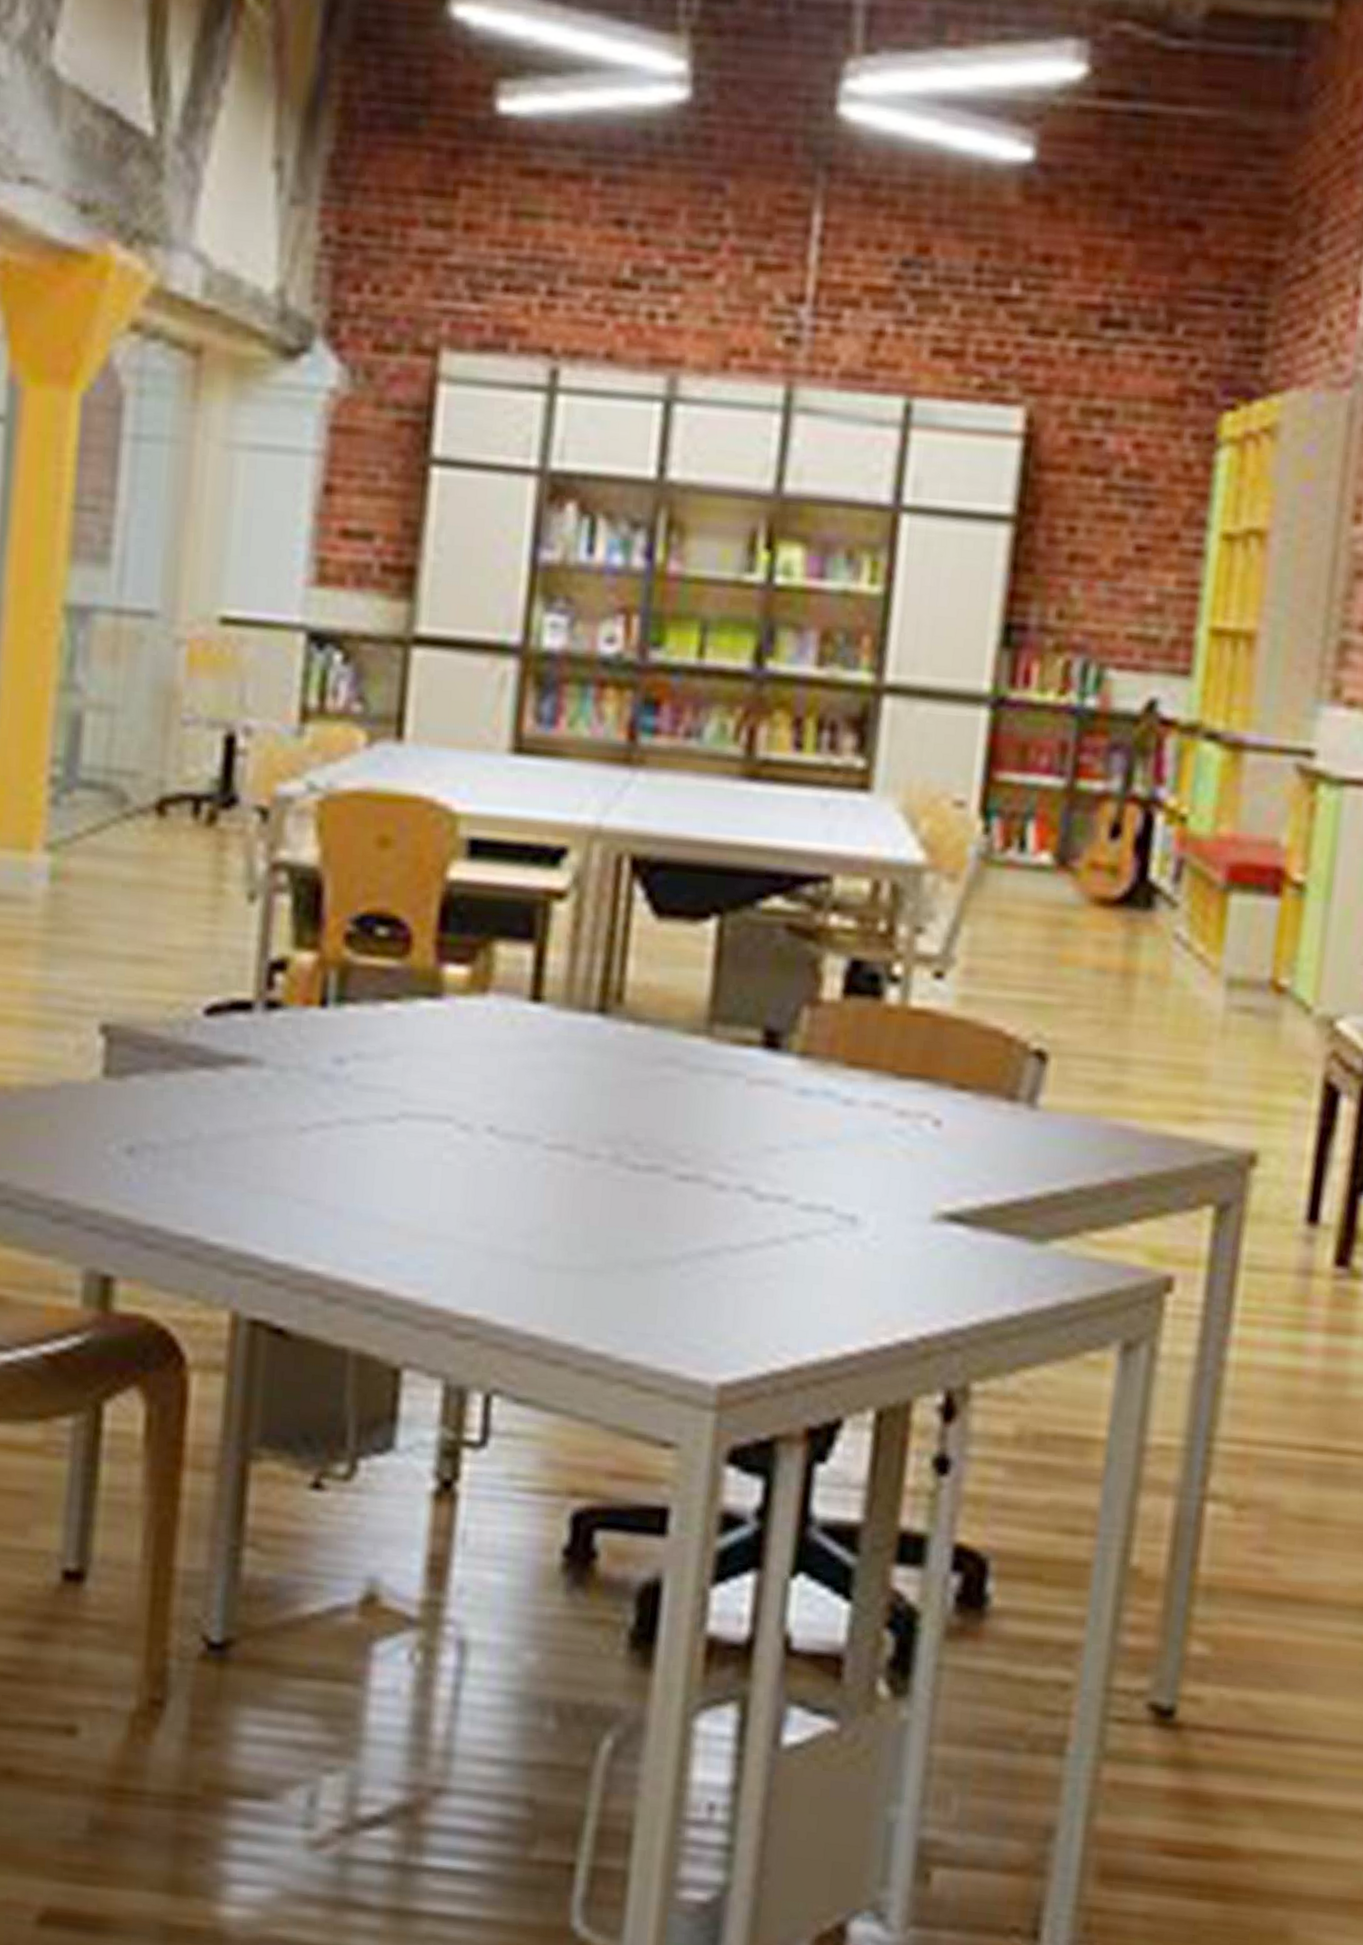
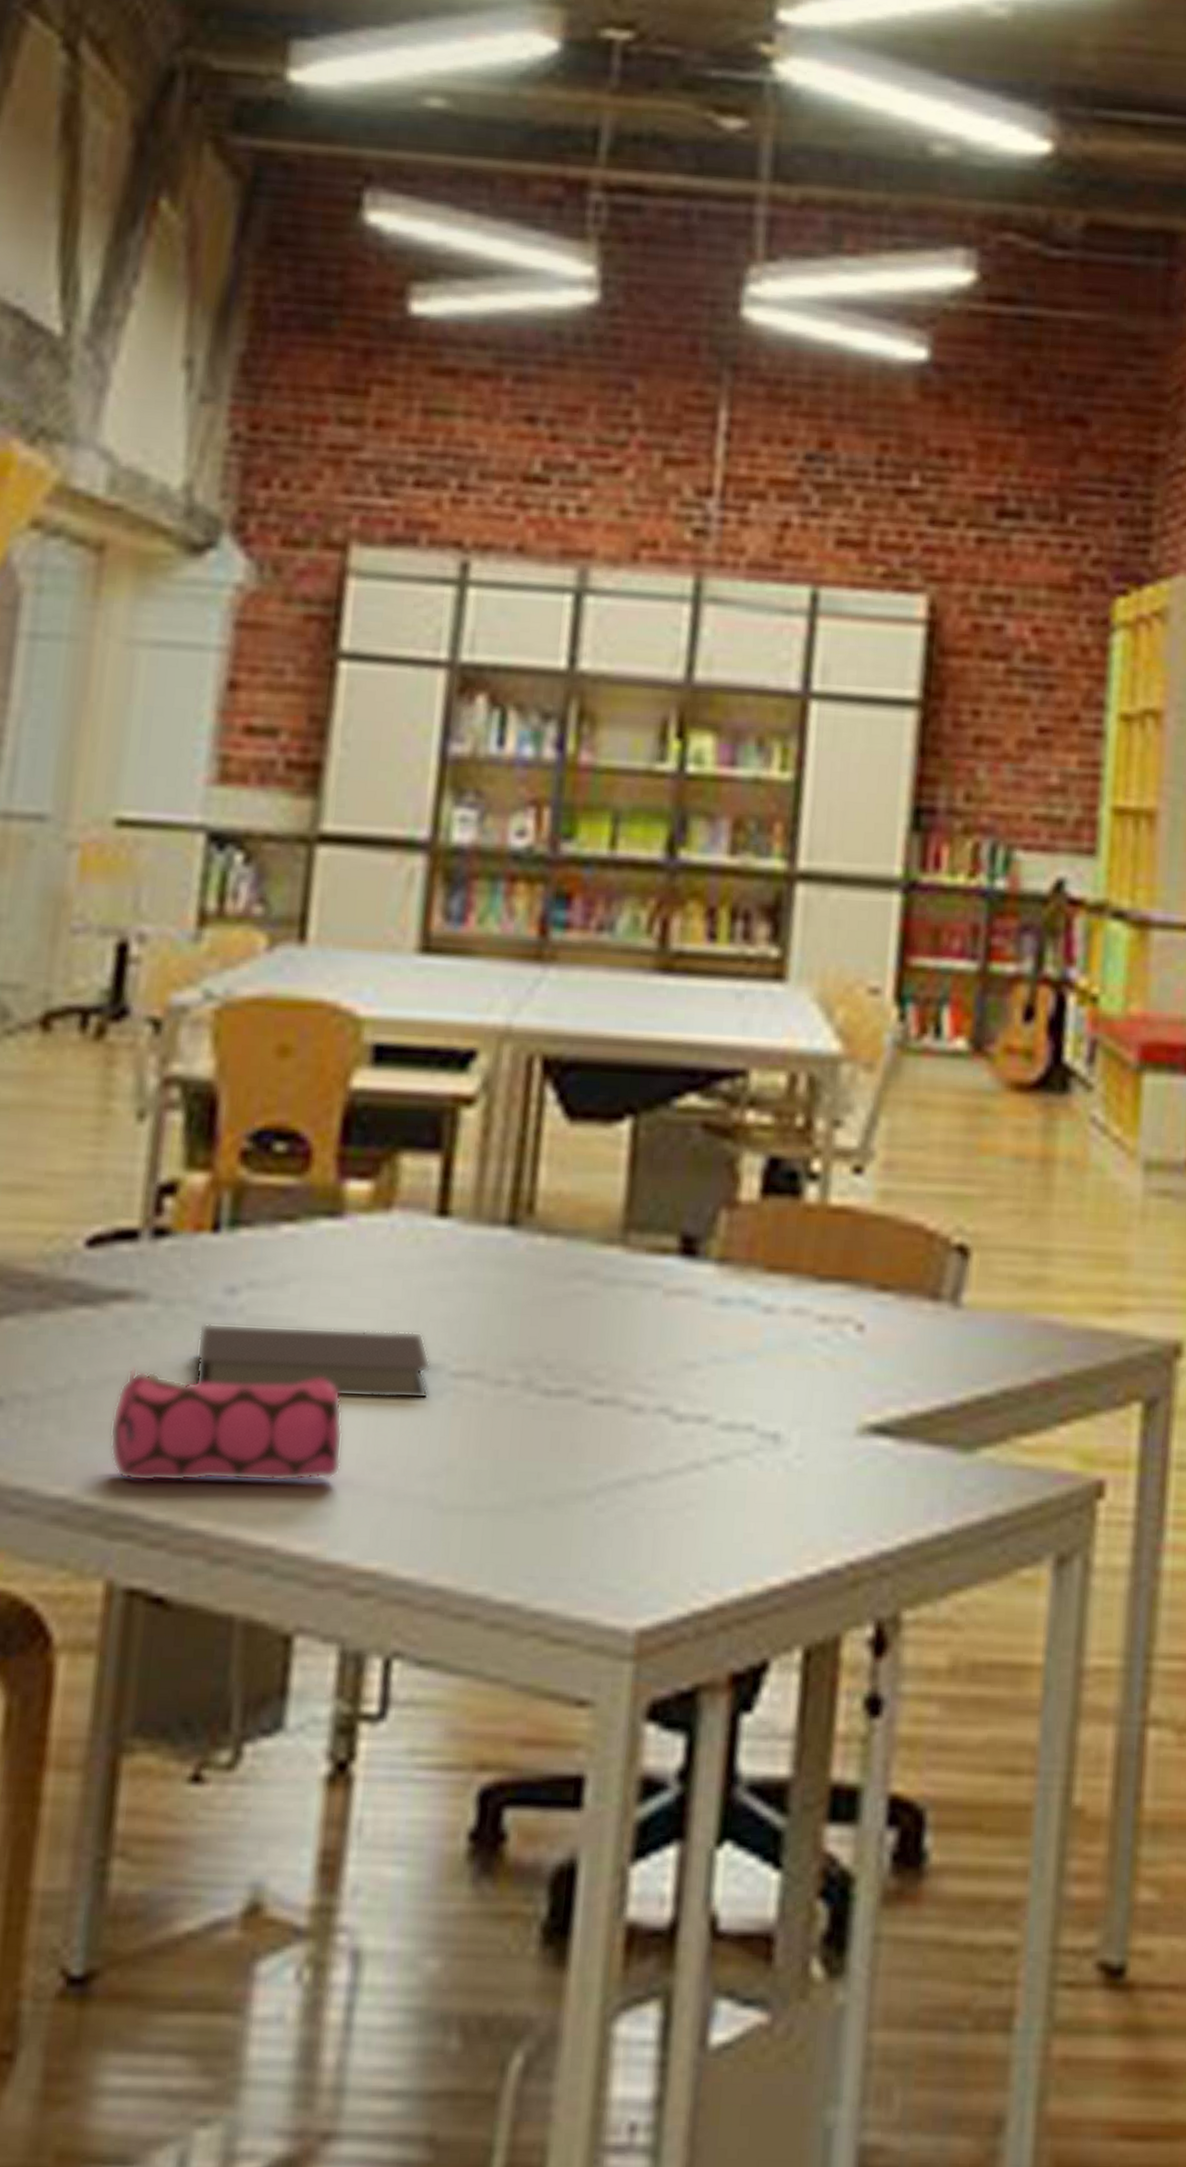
pencil case: none [231,1125,446,1235] -> present [110,1367,345,1482]
notebook: none [307,1089,526,1168] -> present [194,1323,432,1399]

